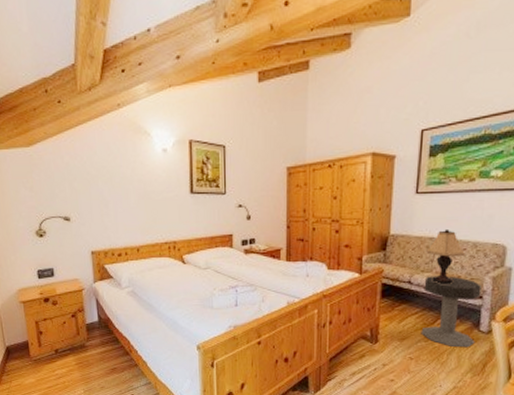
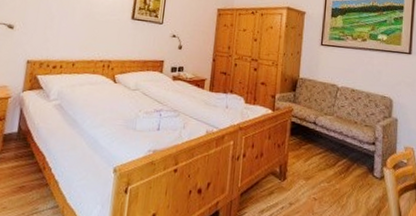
side table: present [421,276,482,348] -> none [324,119,374,192]
lamp: present [426,228,466,284] -> none [329,78,361,129]

